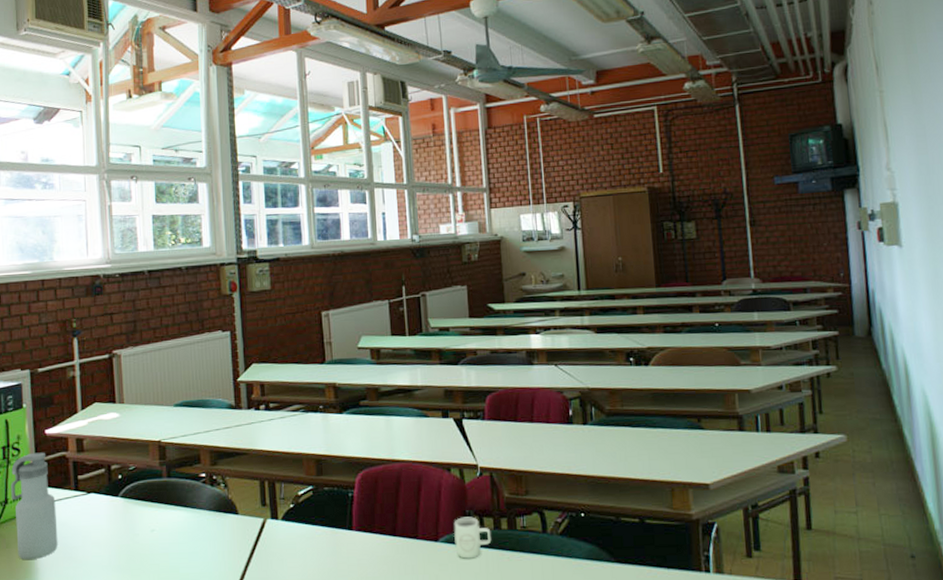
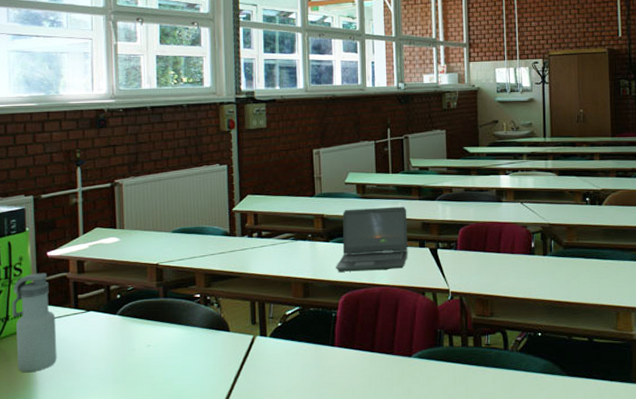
laptop computer: none [351,372,430,447] -> present [336,206,408,272]
mug: present [453,517,492,559] -> none [425,335,459,372]

